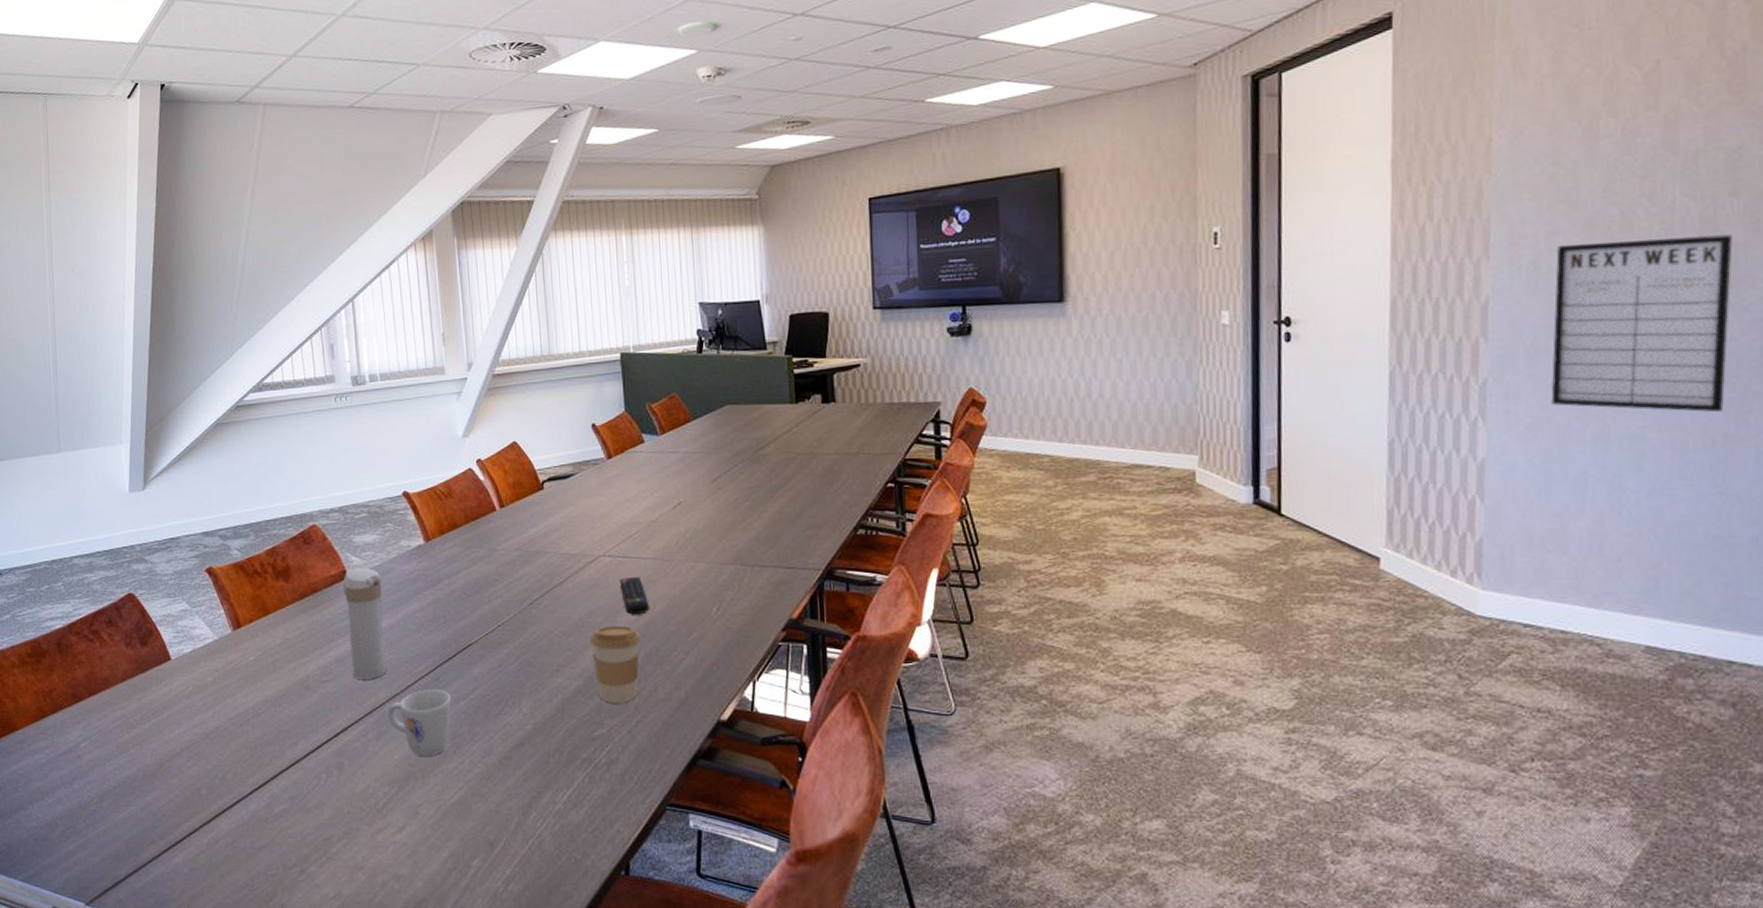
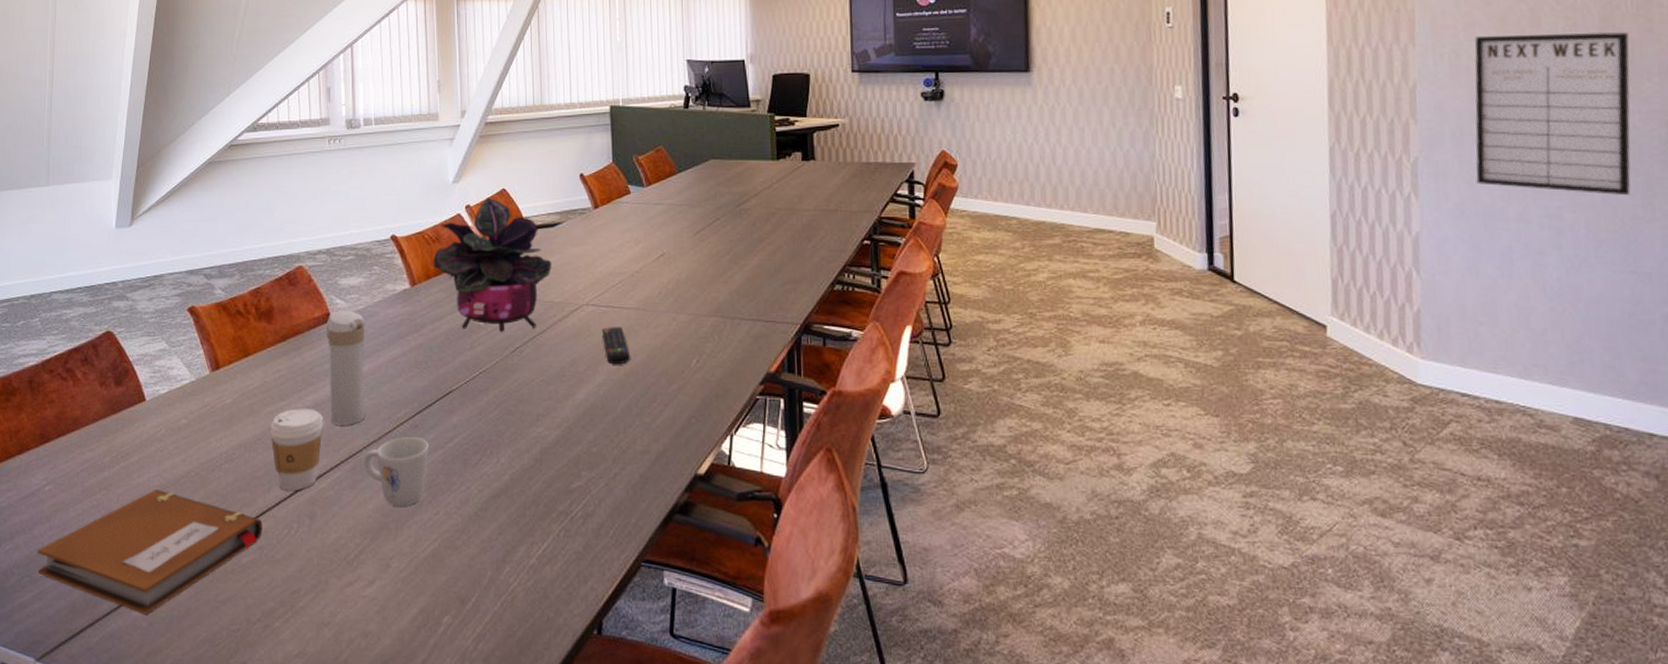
notebook: none [79,744,293,861] -> present [37,490,263,615]
coffee cup: none [294,664,346,744] -> present [270,409,323,491]
potted plant: none [446,451,567,585] -> present [433,198,552,332]
coffee cup: present [590,626,641,703] -> none [571,375,621,455]

